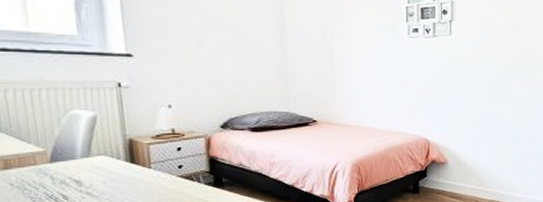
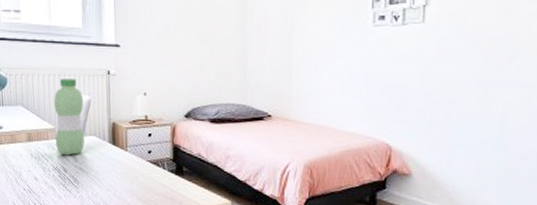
water bottle: none [41,93,92,181] -> present [54,78,85,156]

